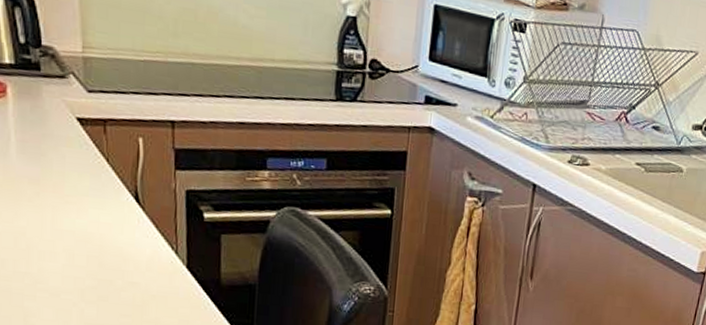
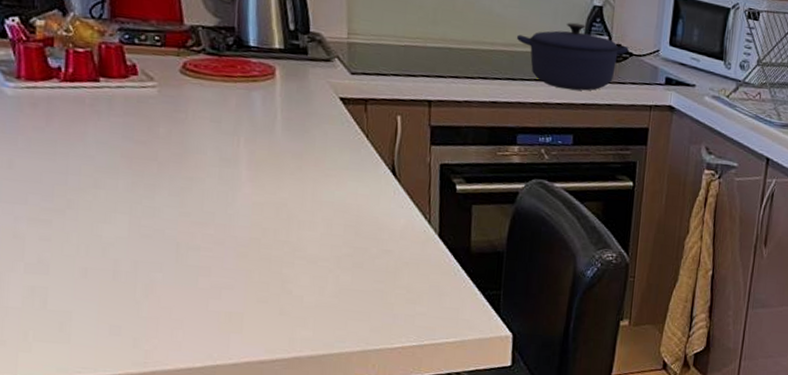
cooking pot: none [264,34,386,111] -> present [516,22,629,91]

